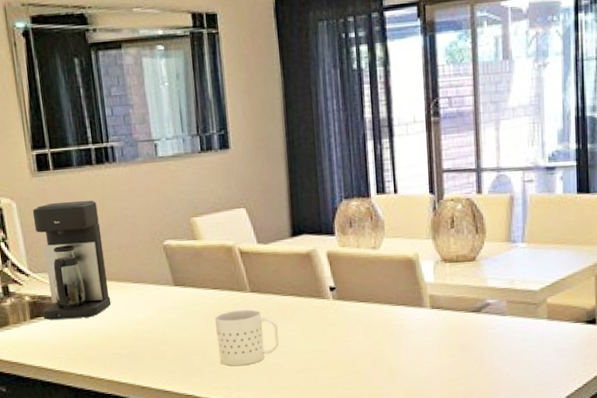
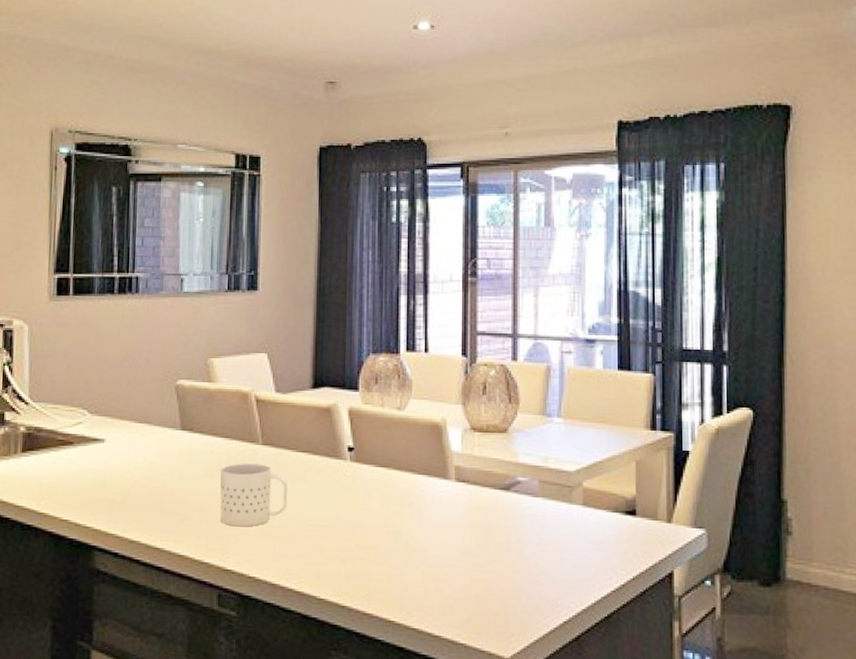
coffee maker: present [32,200,111,320] -> none [36,329,112,456]

